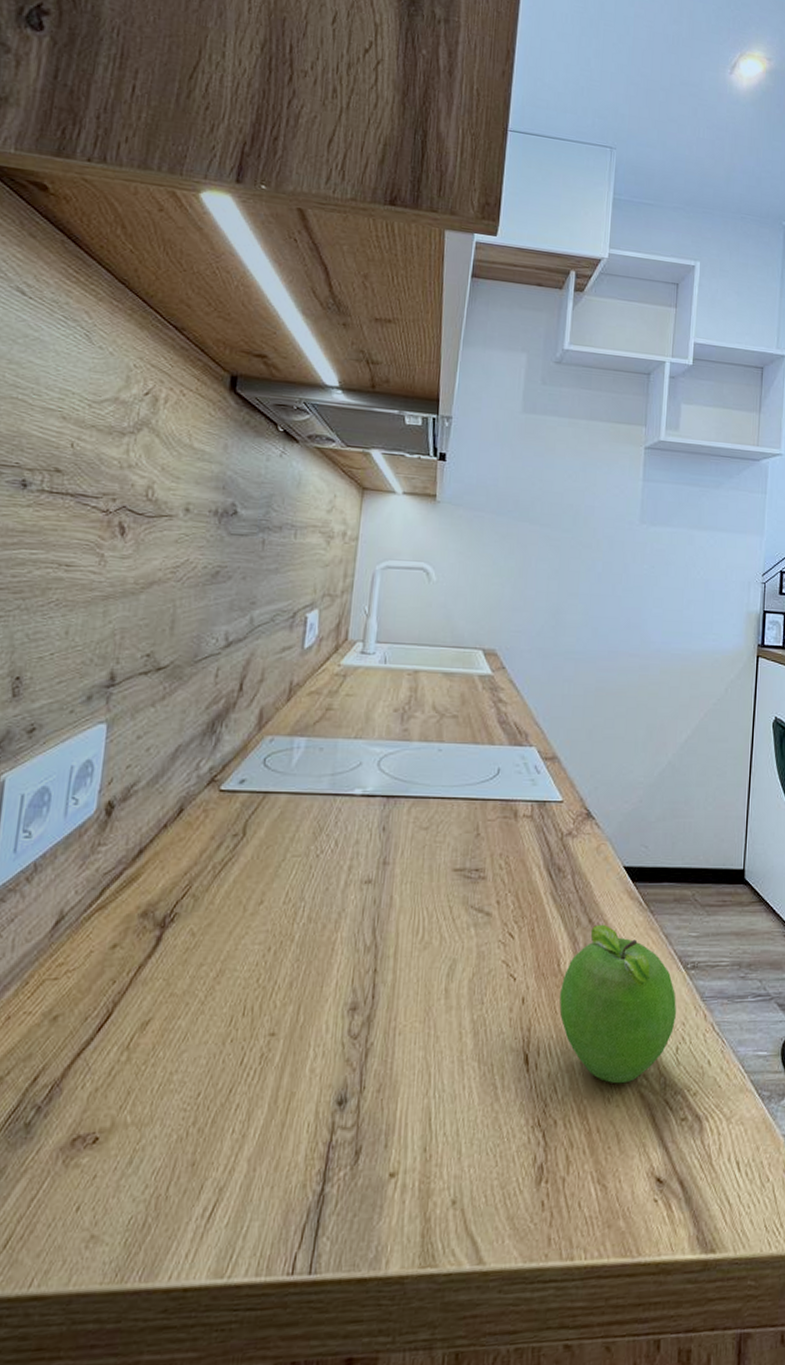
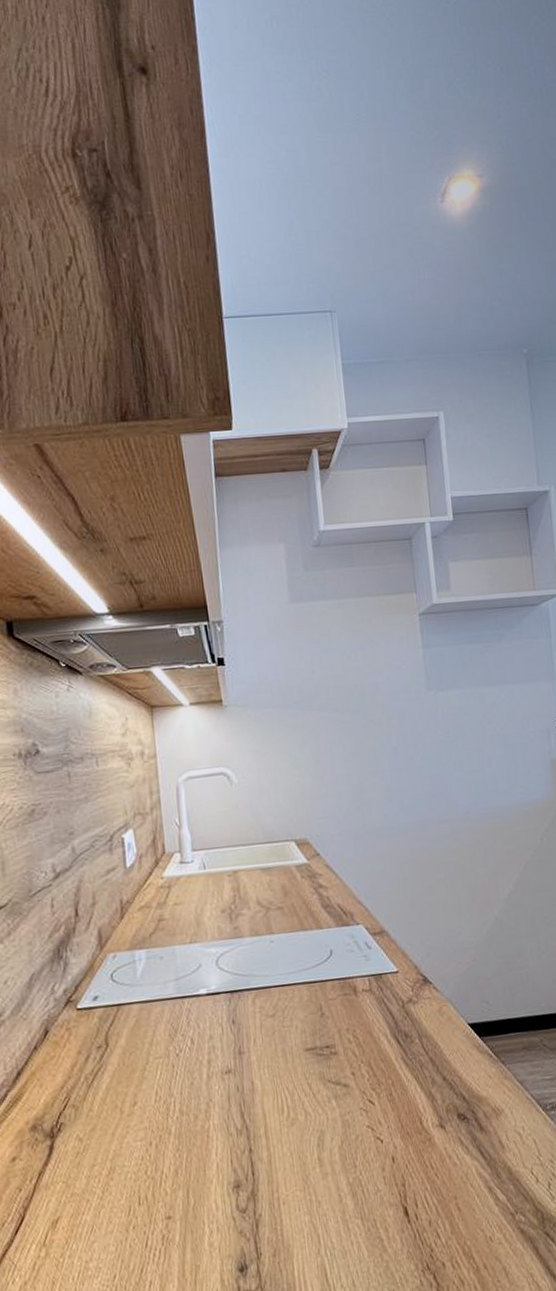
fruit: present [559,924,677,1084] -> none [427,1079,543,1224]

